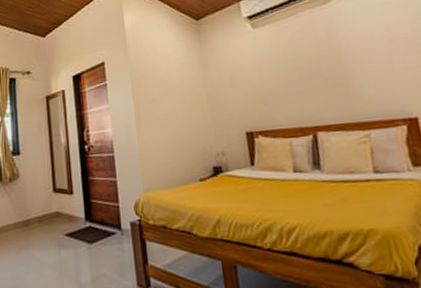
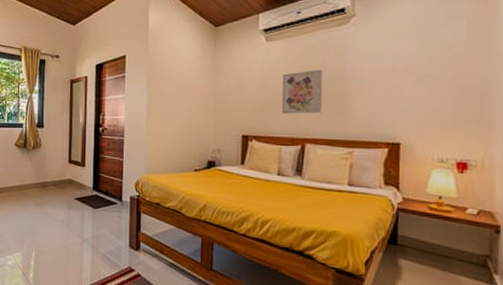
wall art: none [276,50,326,103] -> present [281,69,322,114]

